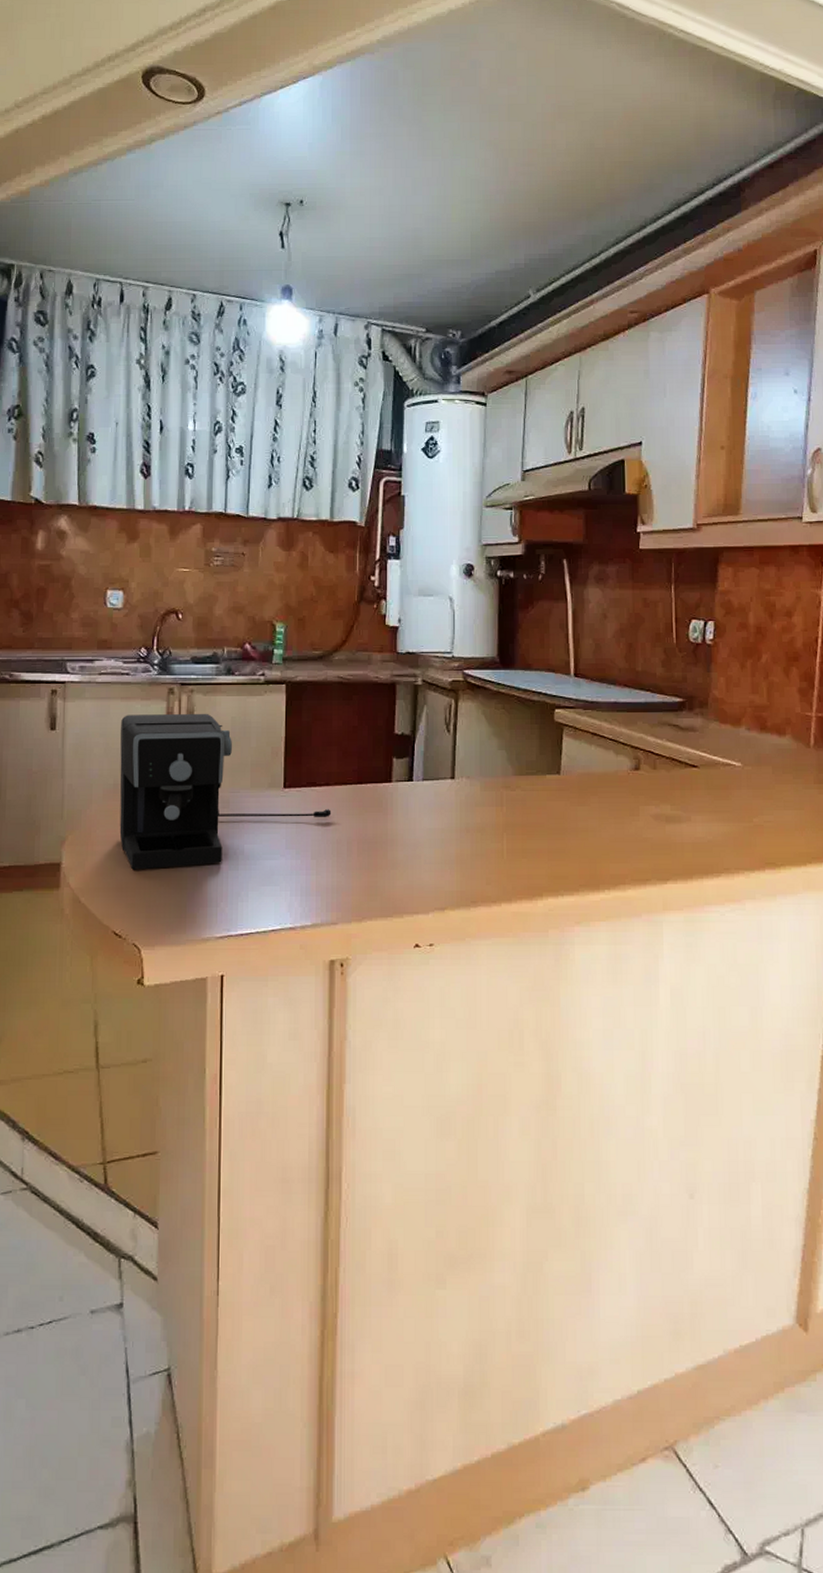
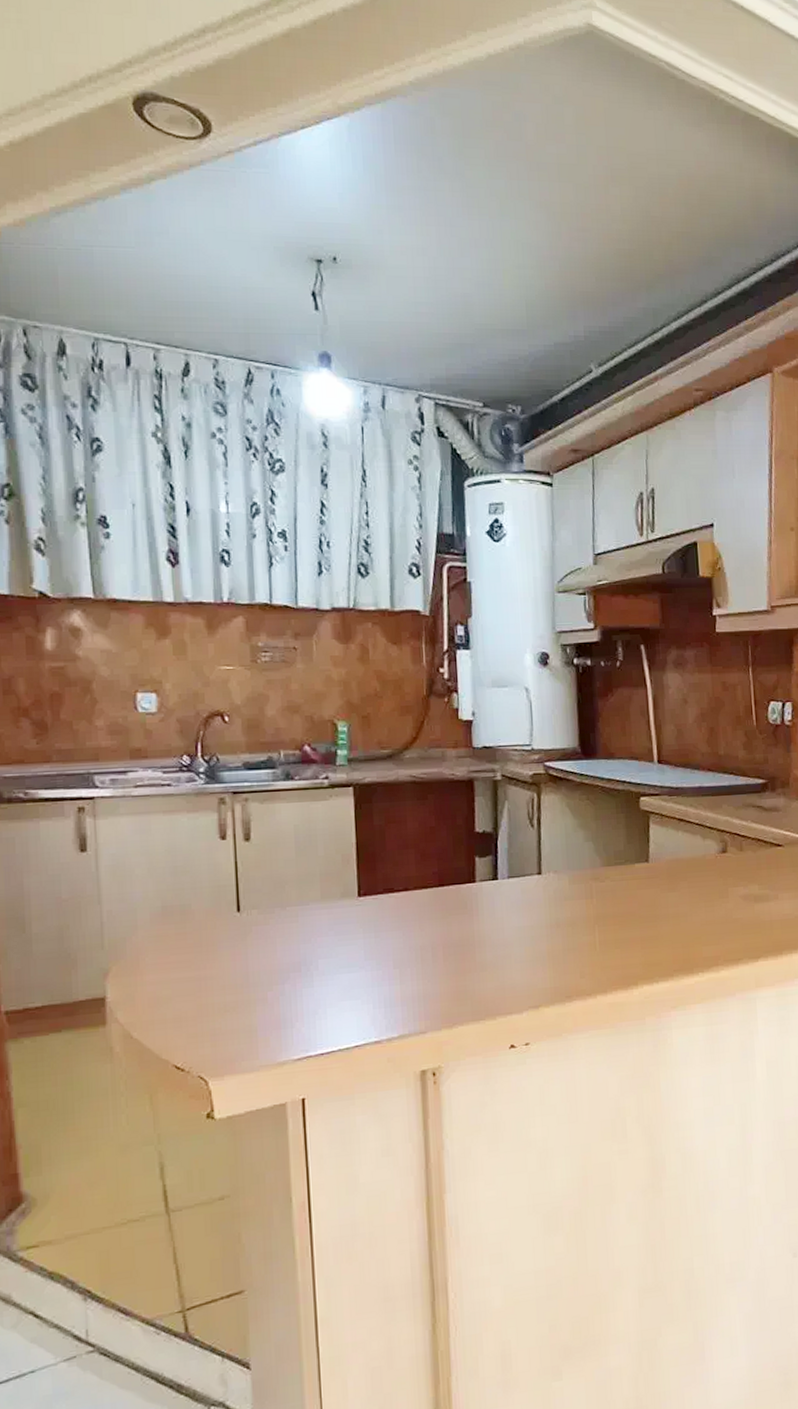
coffee maker: present [119,713,332,870] -> none [165,822,413,998]

